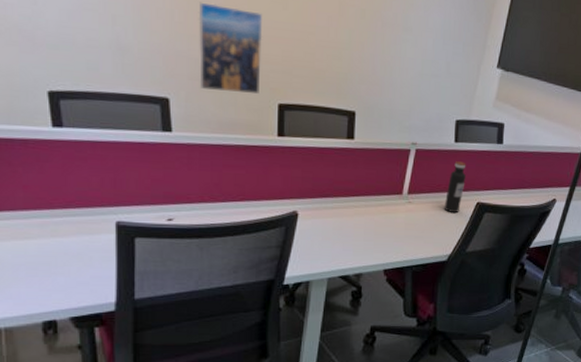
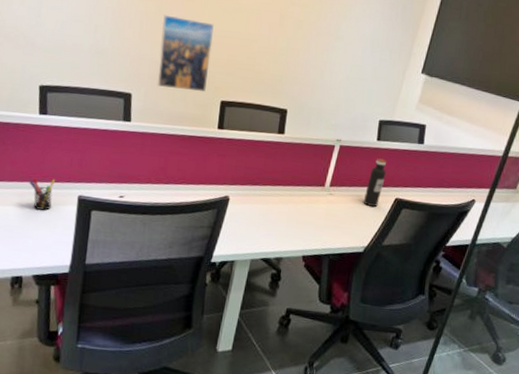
pen holder: none [50,203,84,242] -> present [29,178,55,210]

